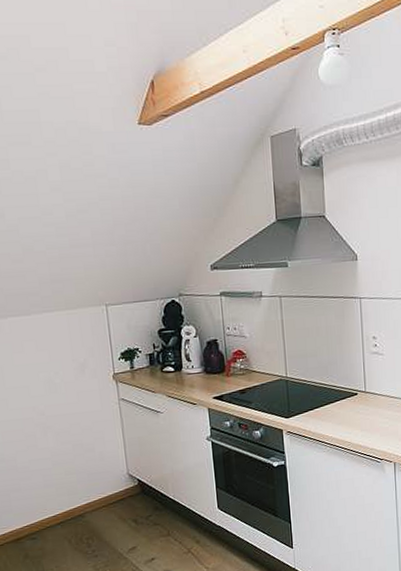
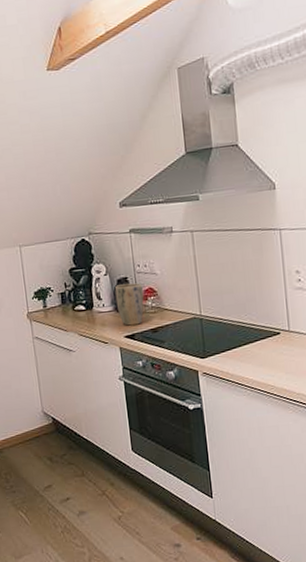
plant pot: none [204,345,233,387] -> present [114,283,145,326]

